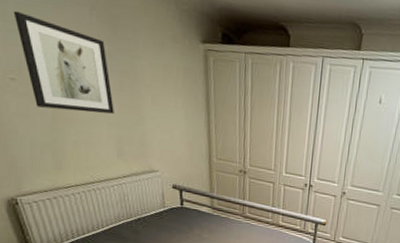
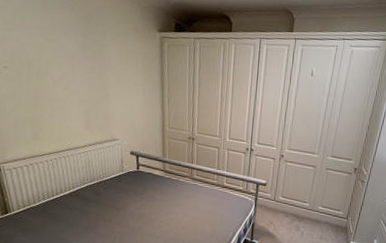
wall art: present [13,10,114,114] -> none [10,14,85,92]

